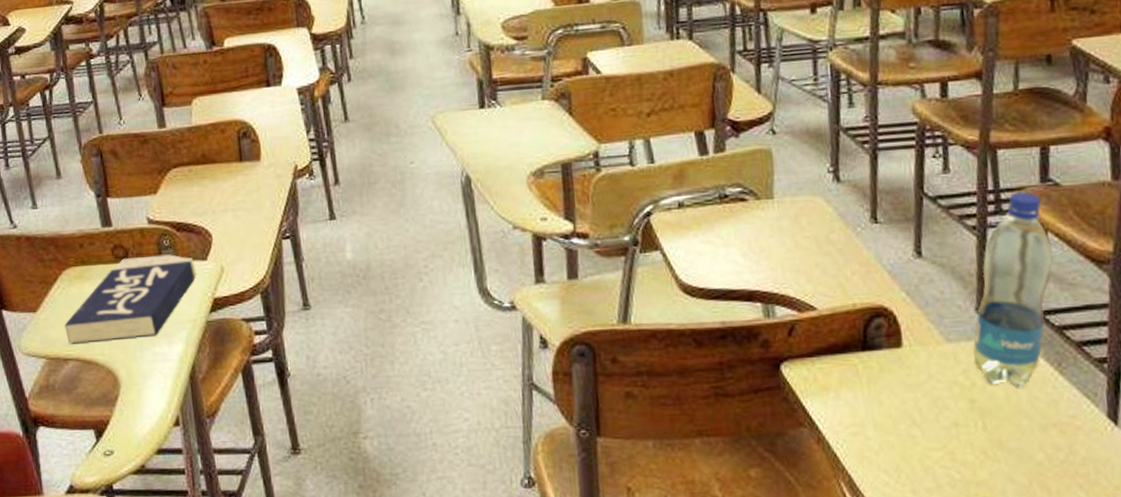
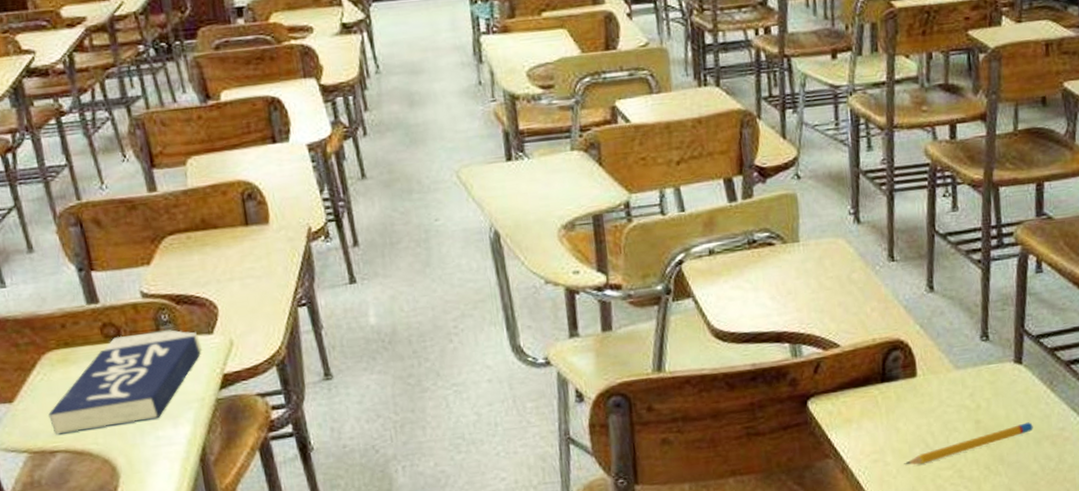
pencil: none [887,406,1038,443] -> present [904,422,1033,465]
bottle: present [973,191,1053,388] -> none [978,225,1046,407]

